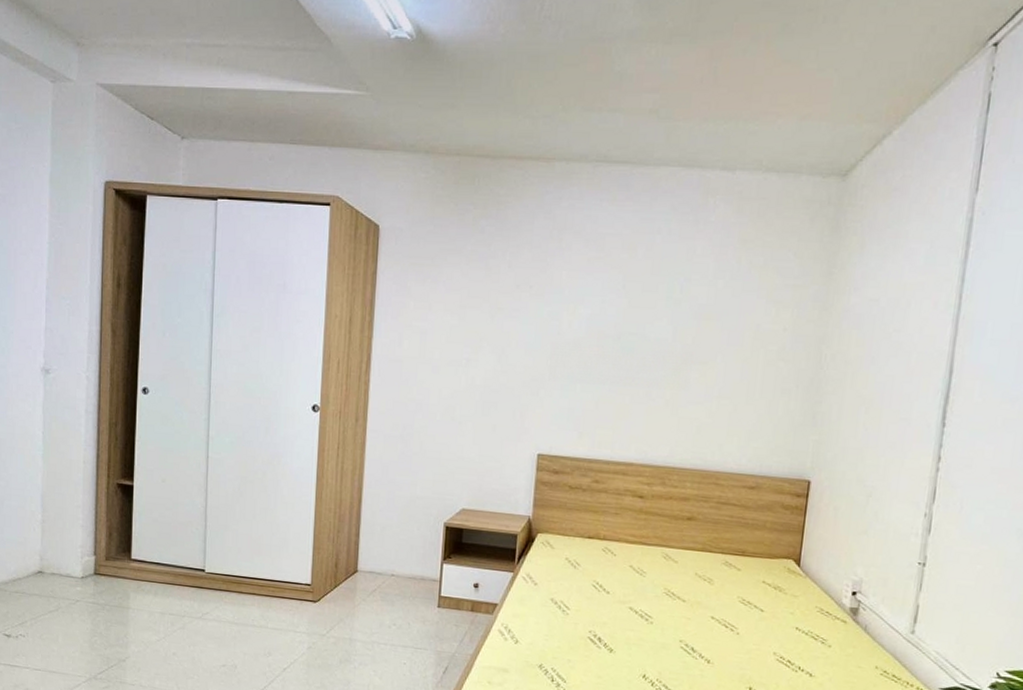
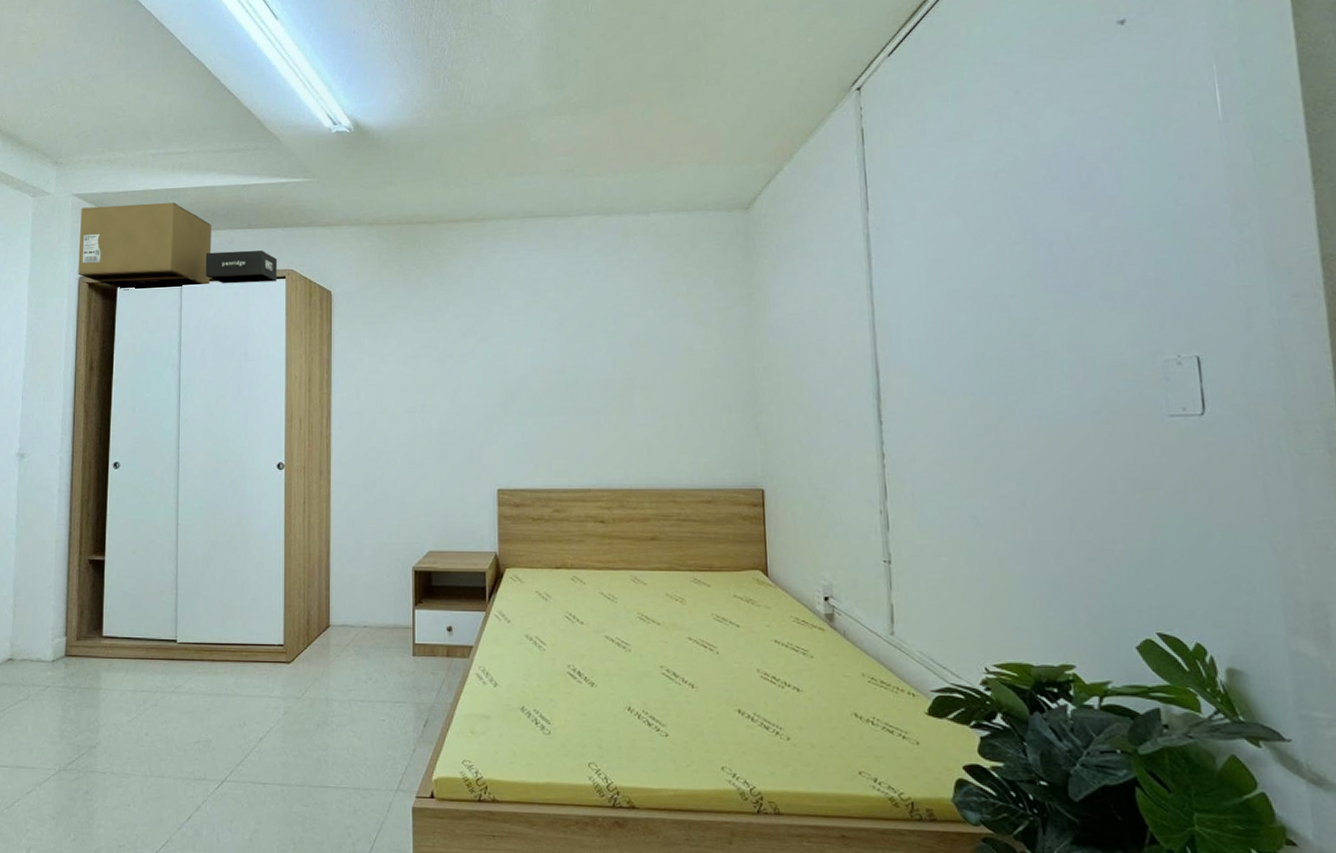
box: none [104,101,251,203] -> present [78,203,212,291]
box: none [242,167,322,208] -> present [205,250,277,284]

